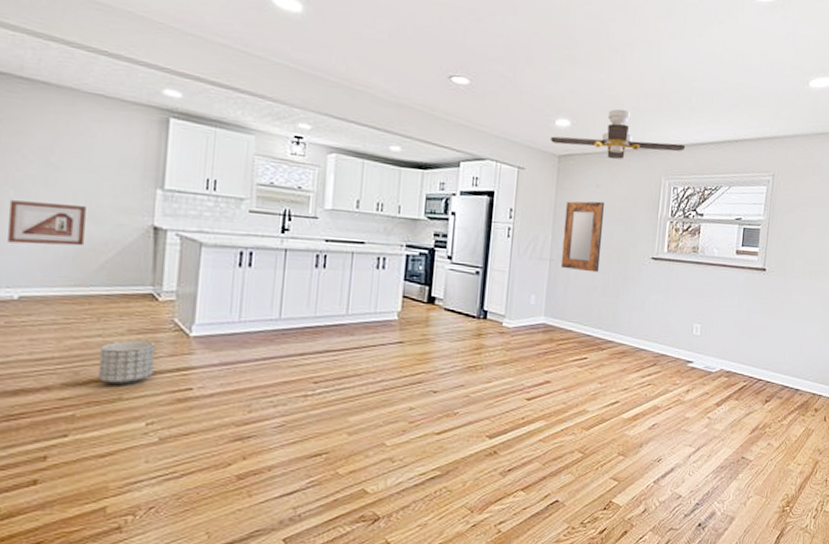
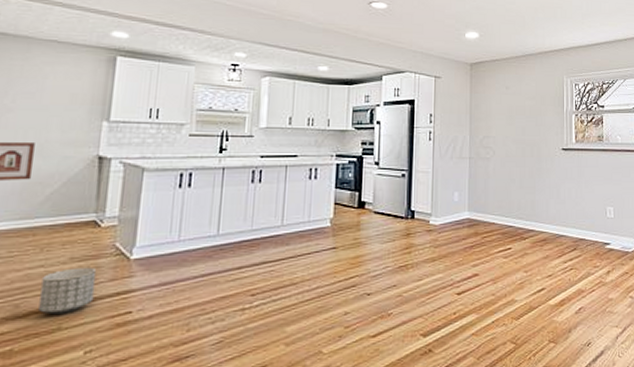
ceiling fan: present [550,108,686,160] -> none [461,19,582,64]
home mirror: present [560,201,605,273] -> none [479,101,516,167]

